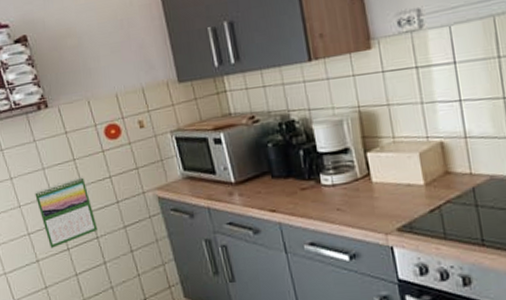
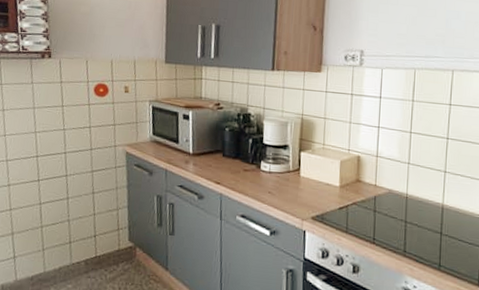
calendar: present [35,176,99,248] -> none [20,121,69,177]

